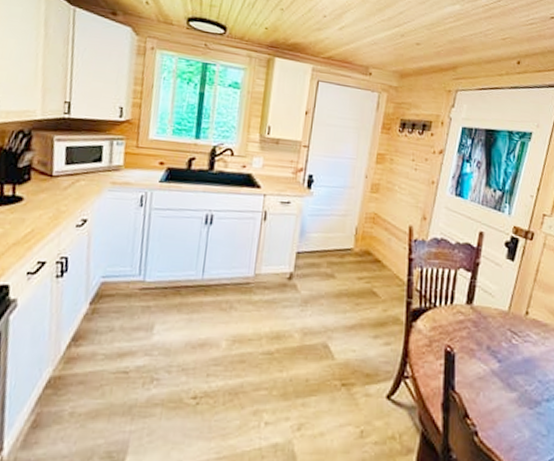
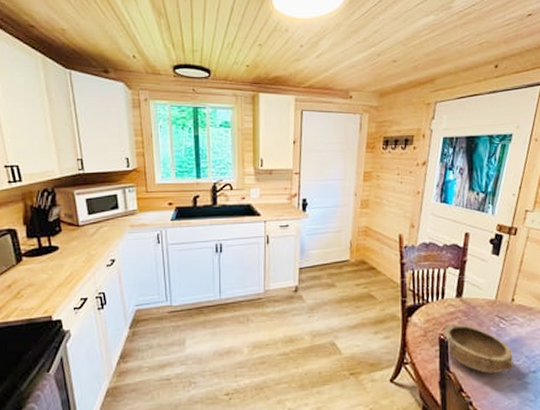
bowl: none [449,335,525,398] -> present [442,324,513,373]

